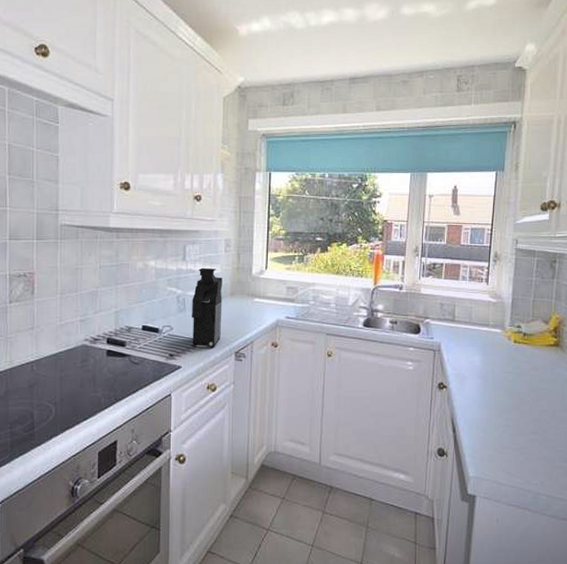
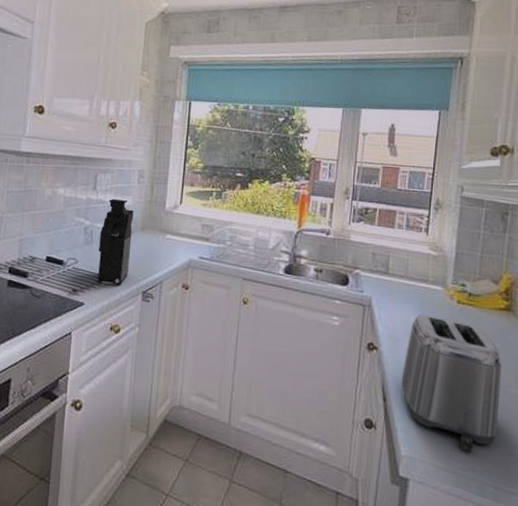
toaster: none [468,355,552,469] -> present [401,314,502,452]

